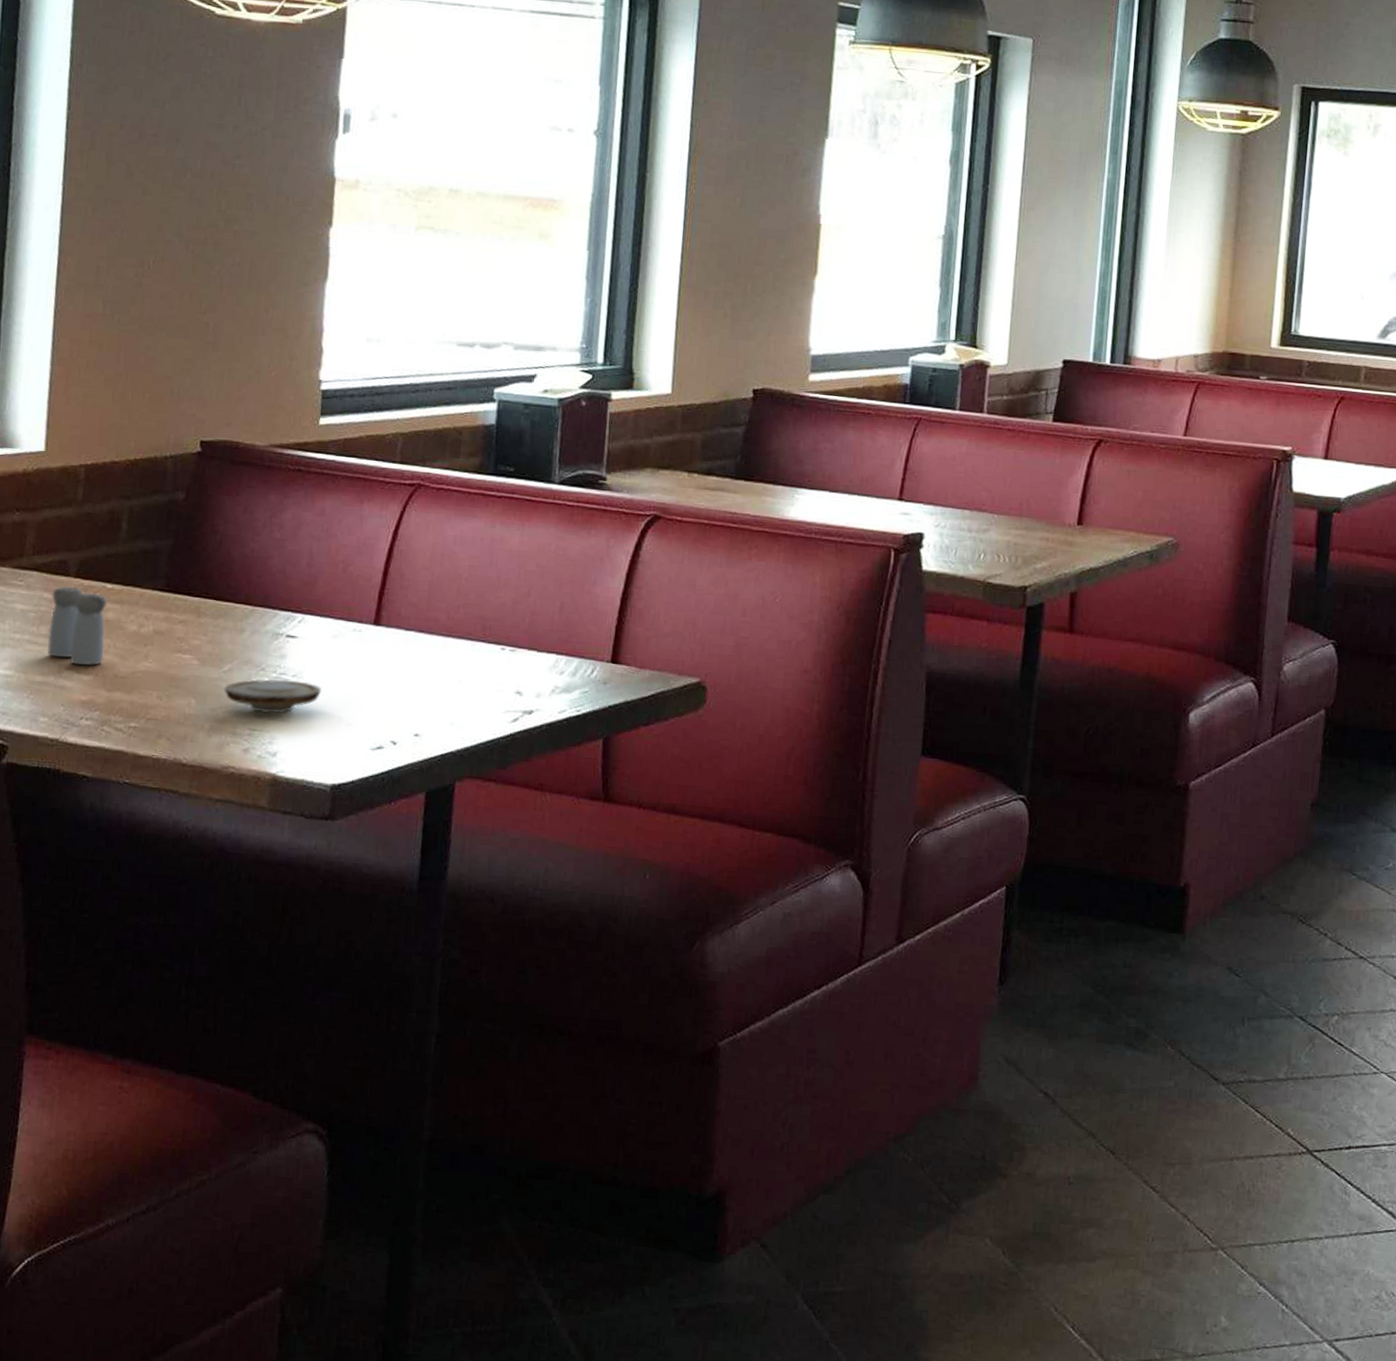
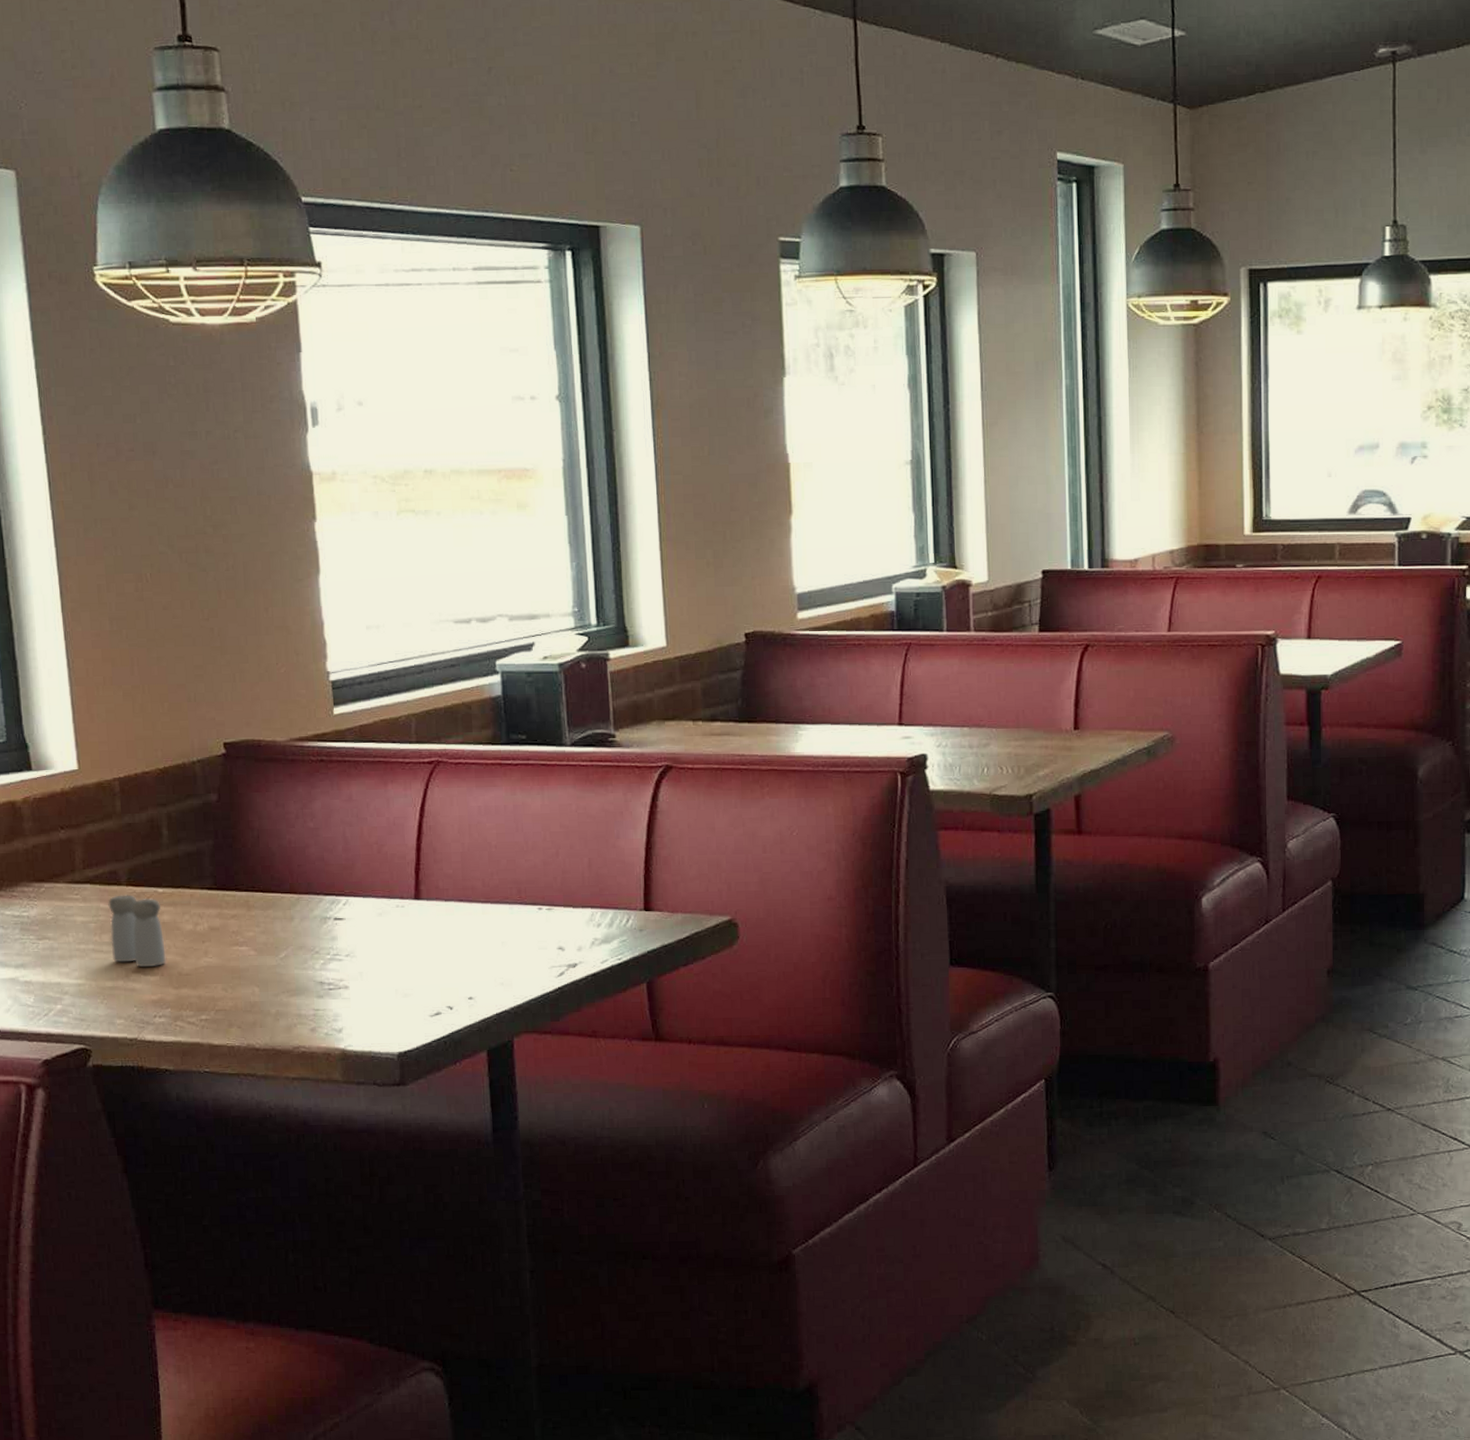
wood slice: present [224,679,321,714] -> none [283,959,375,993]

